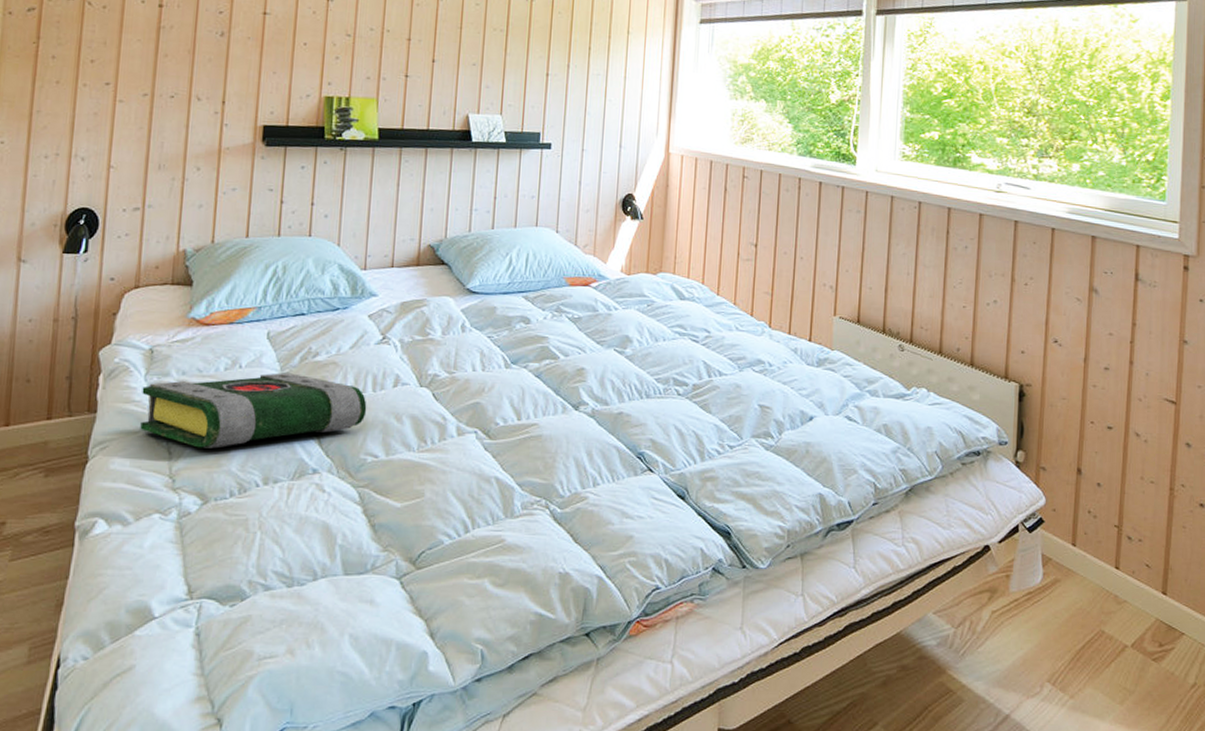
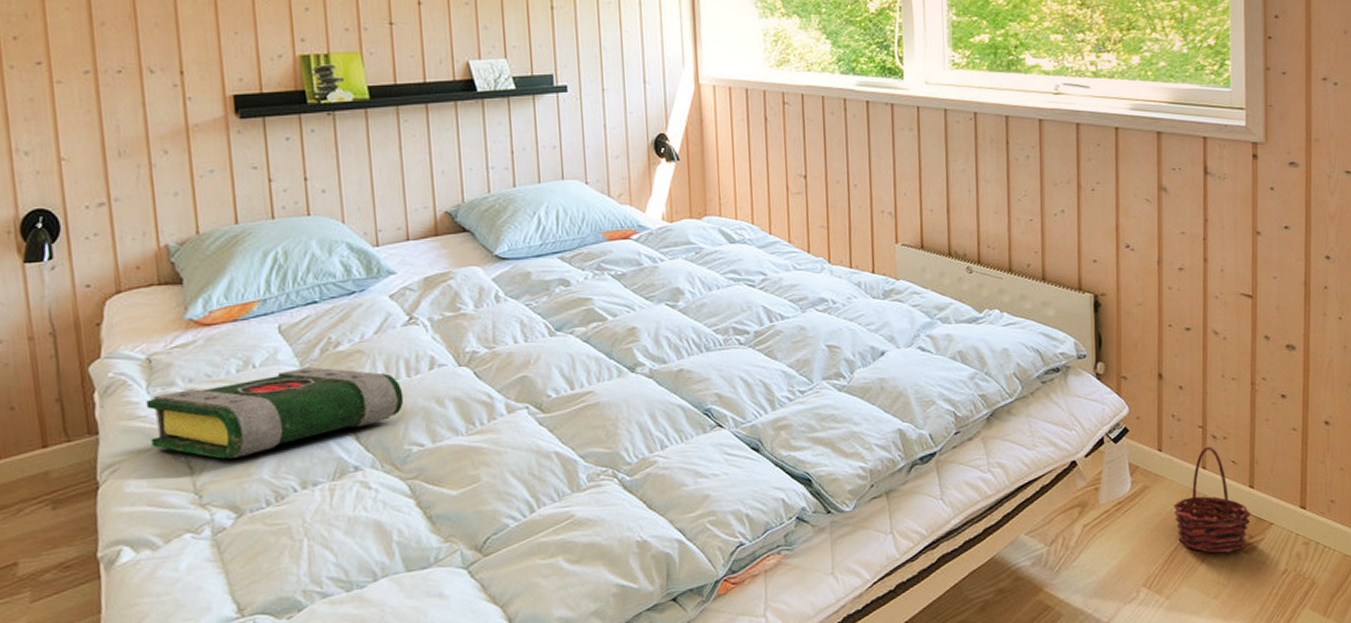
basket: none [1083,547,1163,658] -> present [1173,447,1252,553]

